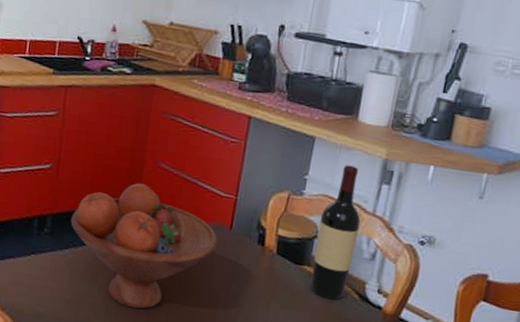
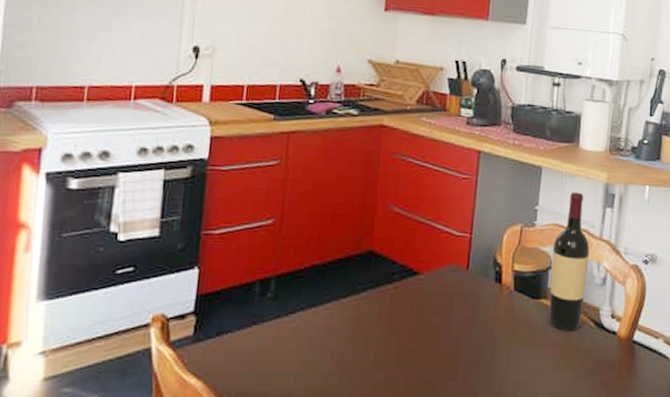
fruit bowl: present [70,183,218,309] -> none [297,230,456,371]

